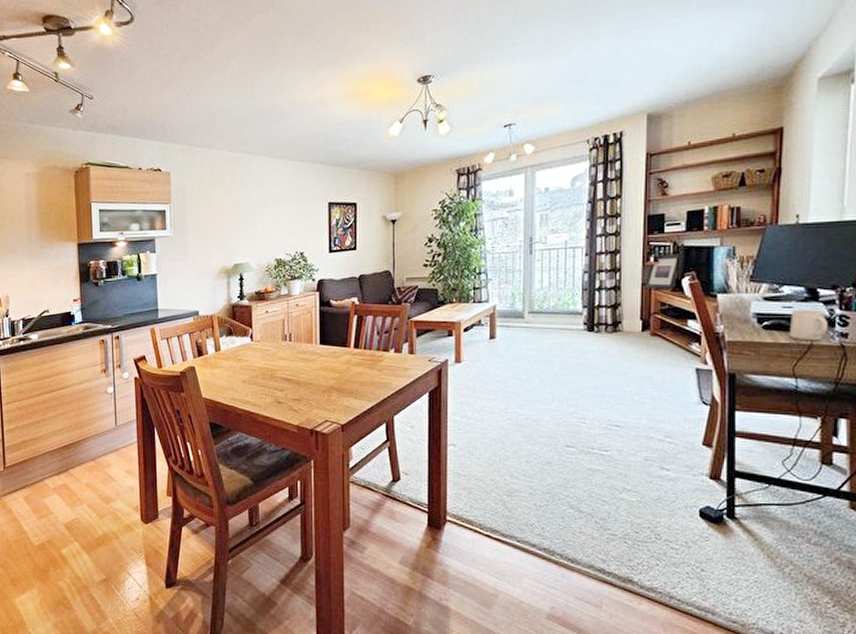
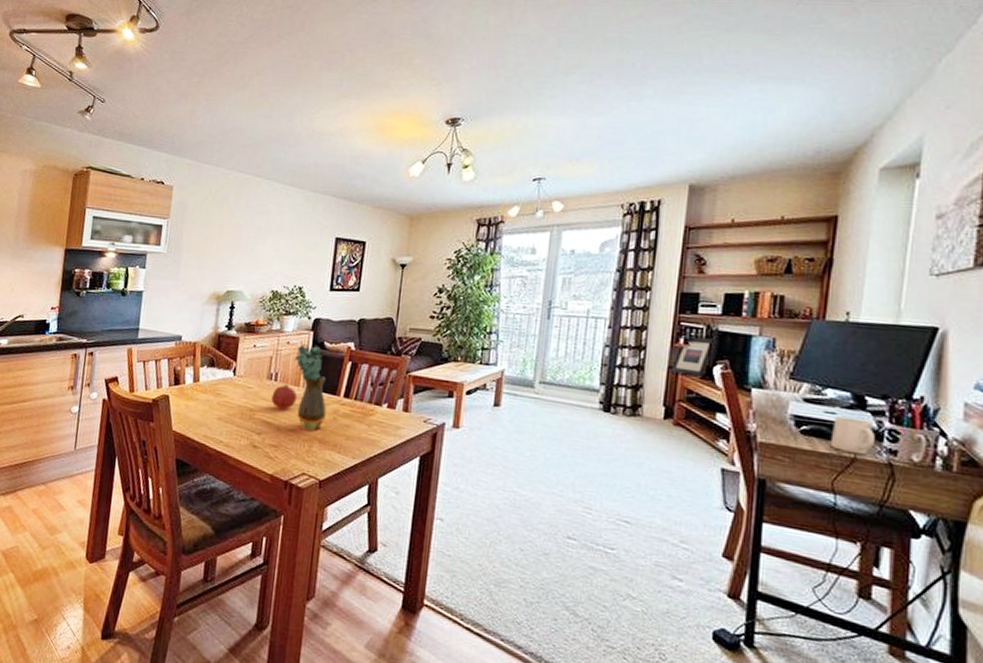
fruit: none [288,342,312,365] -> present [271,384,298,409]
vase: none [305,302,340,381] -> present [295,341,327,431]

